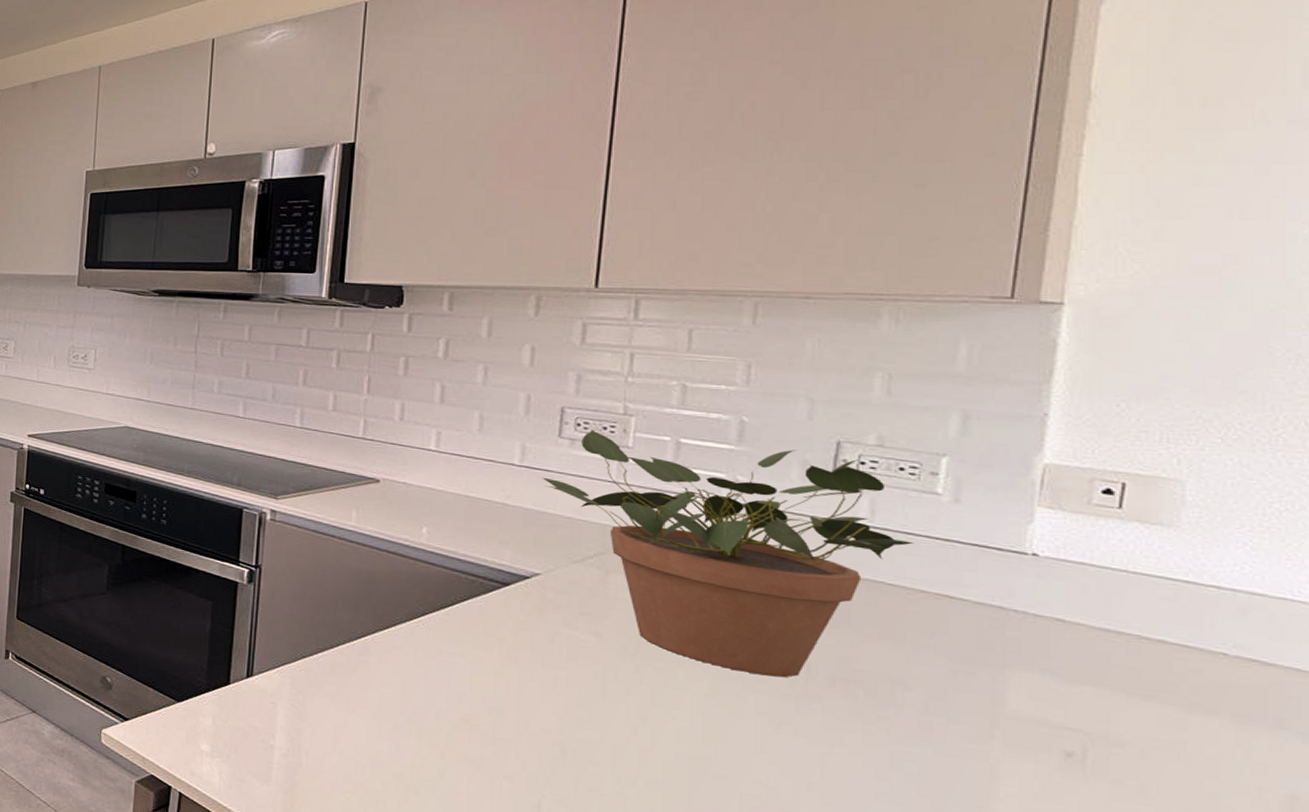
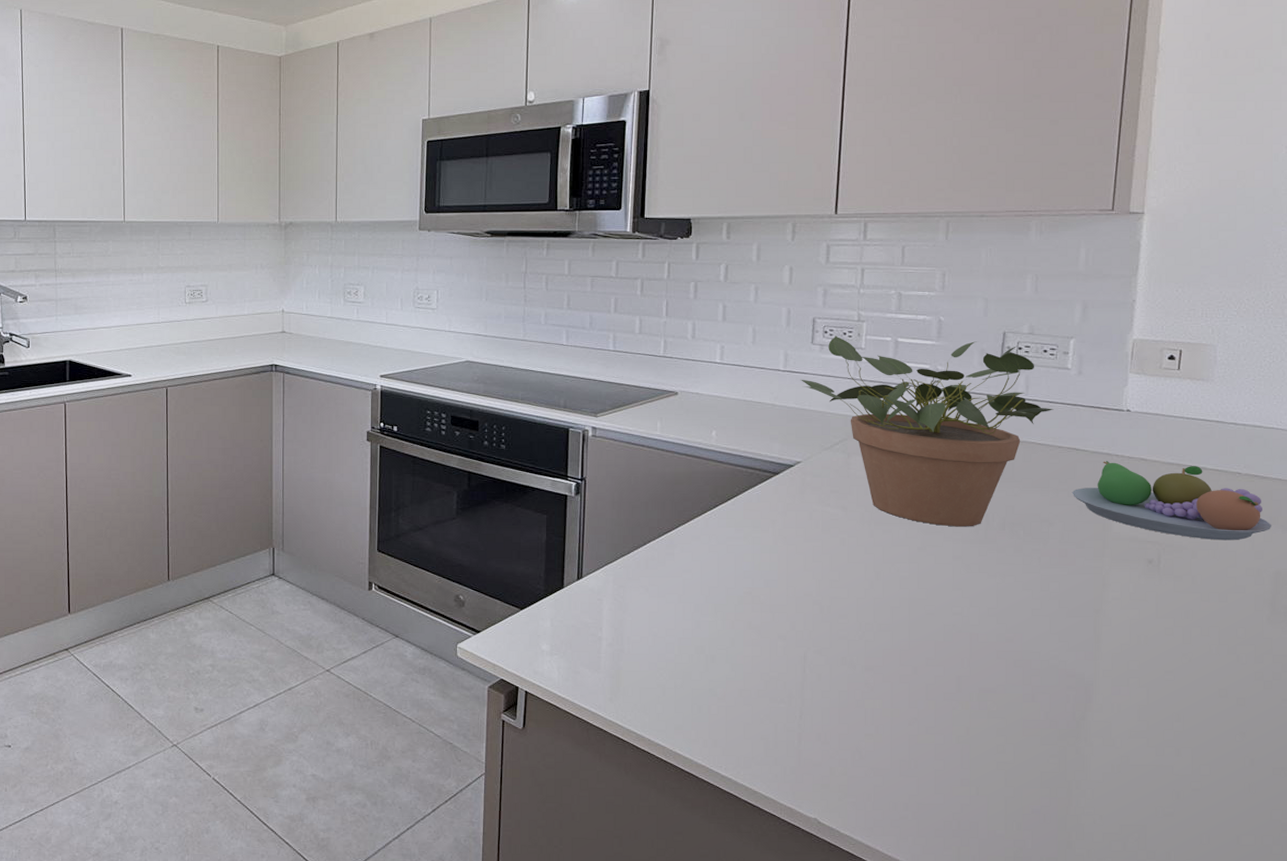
fruit bowl: none [941,616,1284,744] -> present [1072,461,1272,541]

